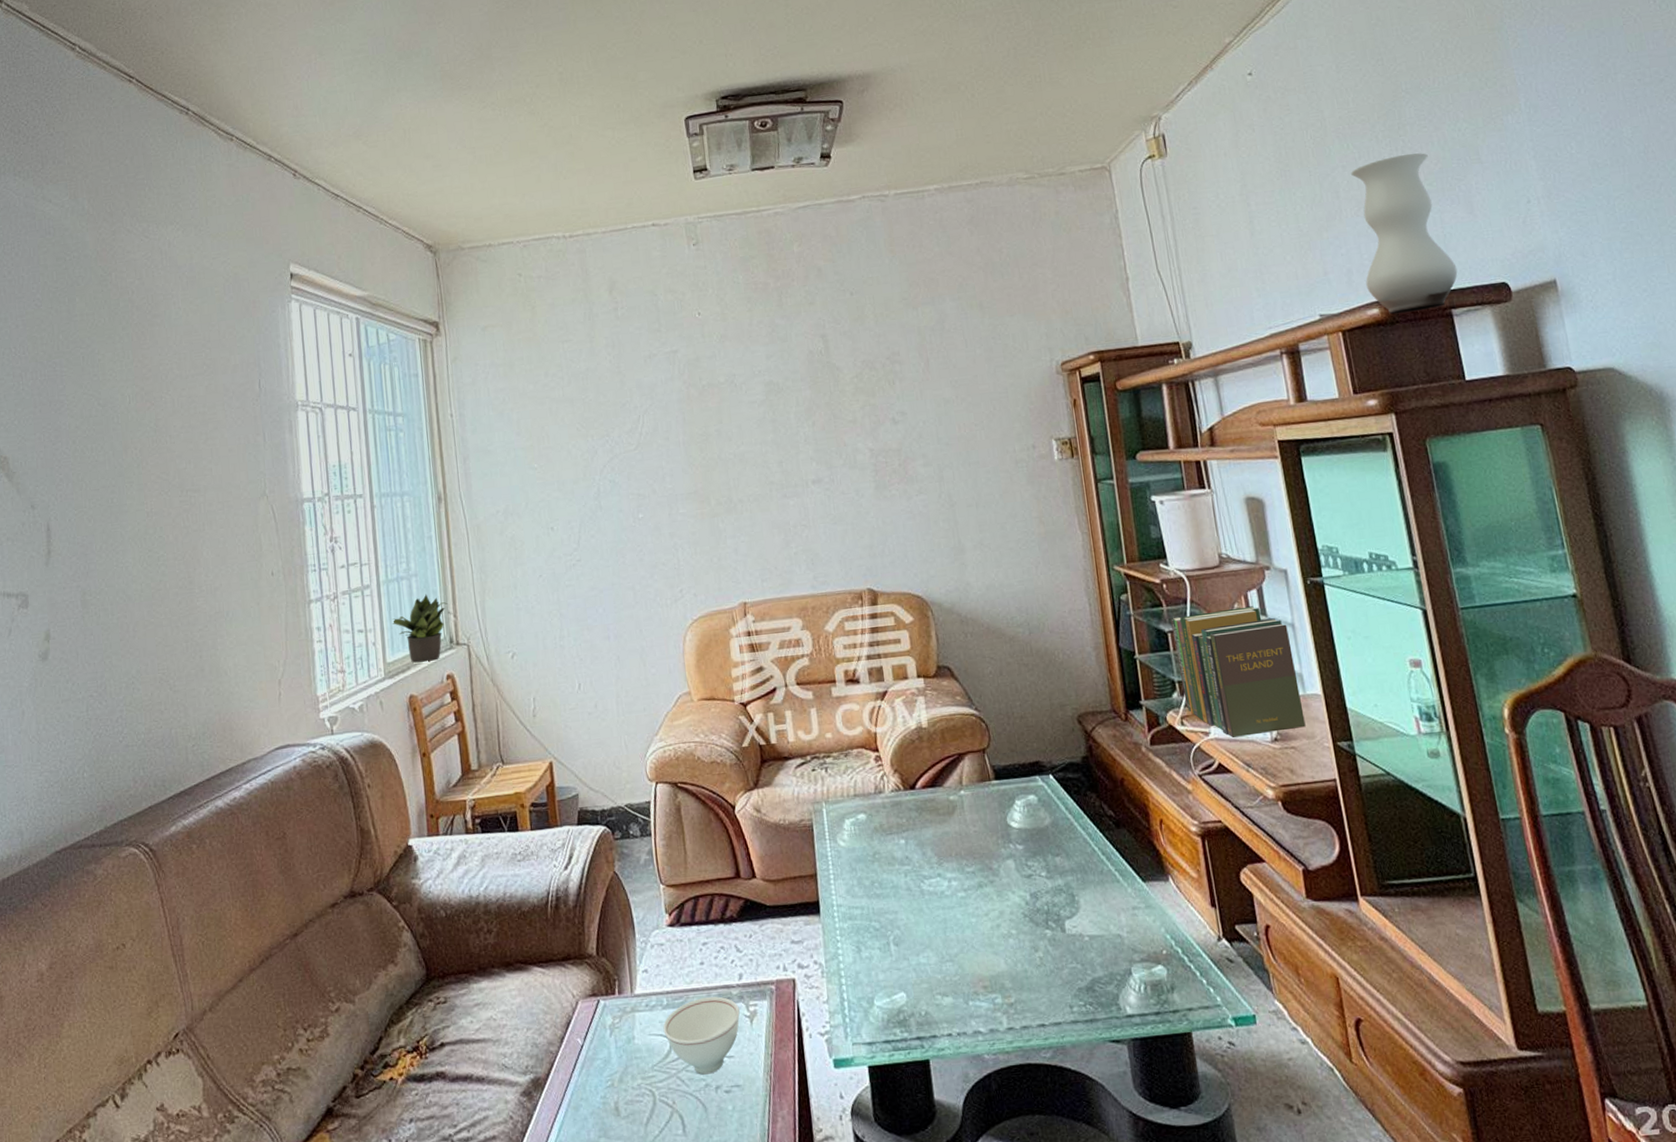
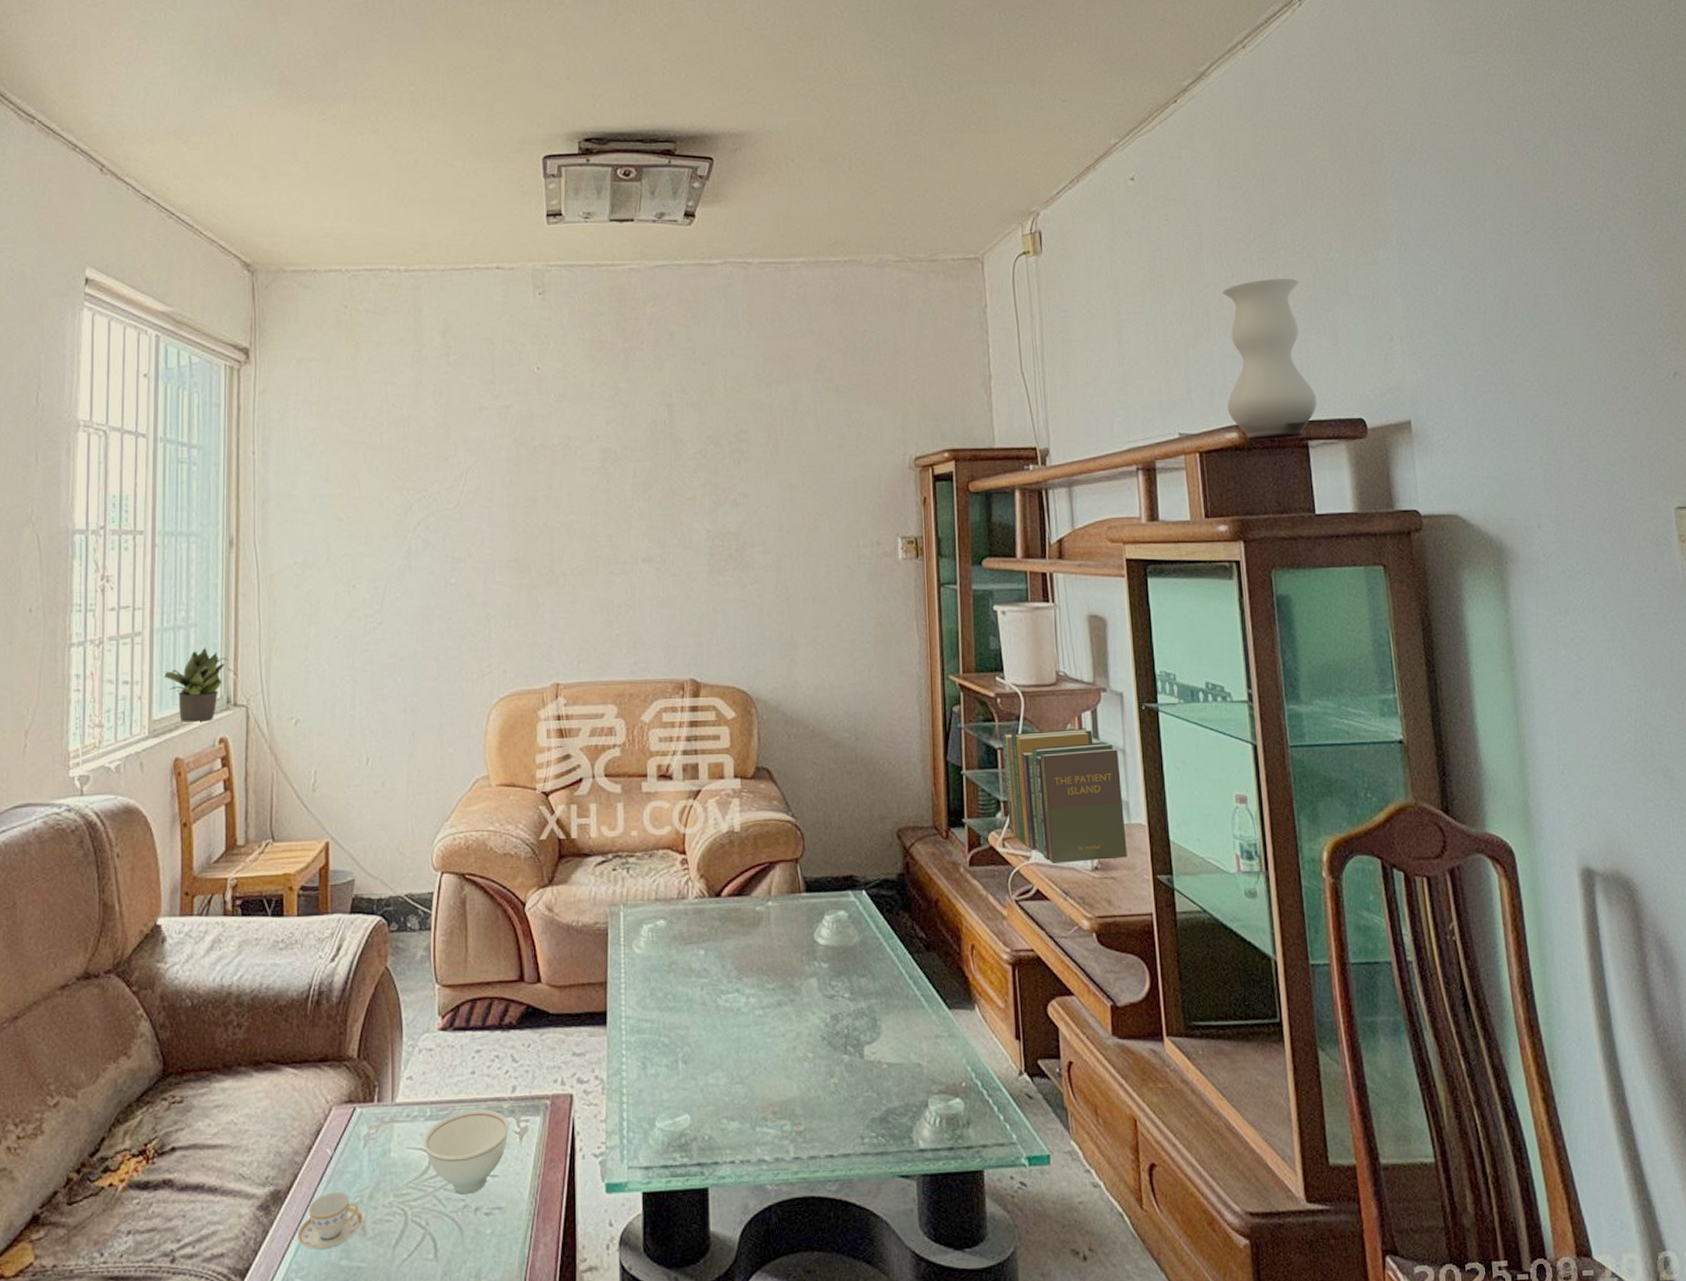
teacup: none [559,1076,616,1130] -> present [298,1191,364,1250]

